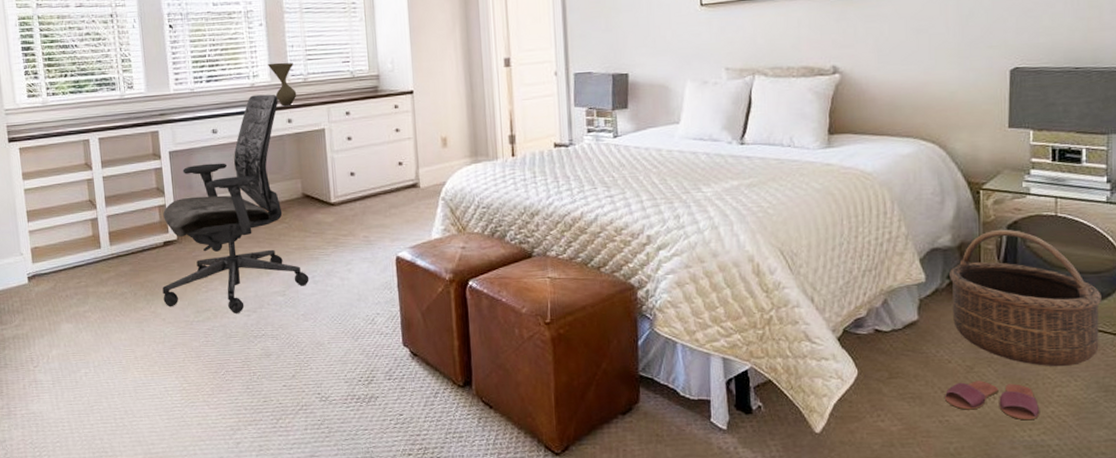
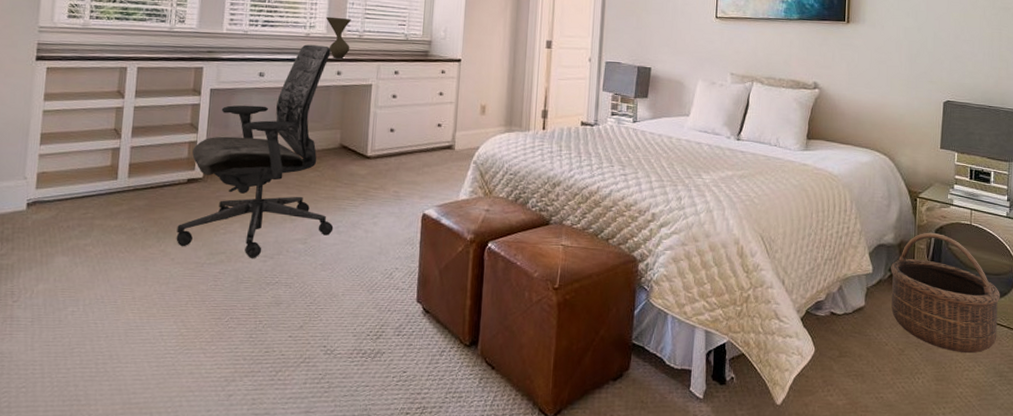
slippers: present [945,380,1040,421] -> none [881,362,952,400]

